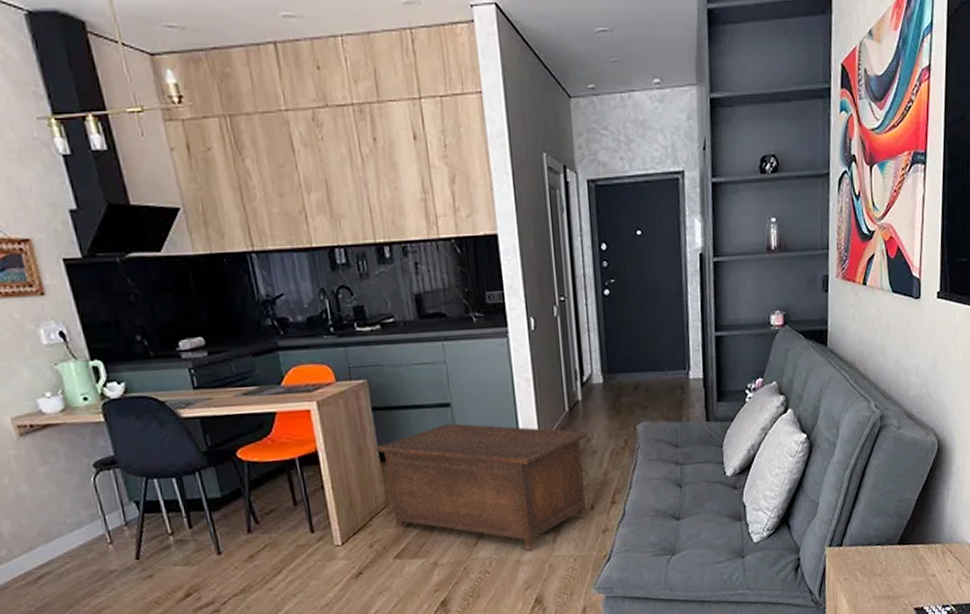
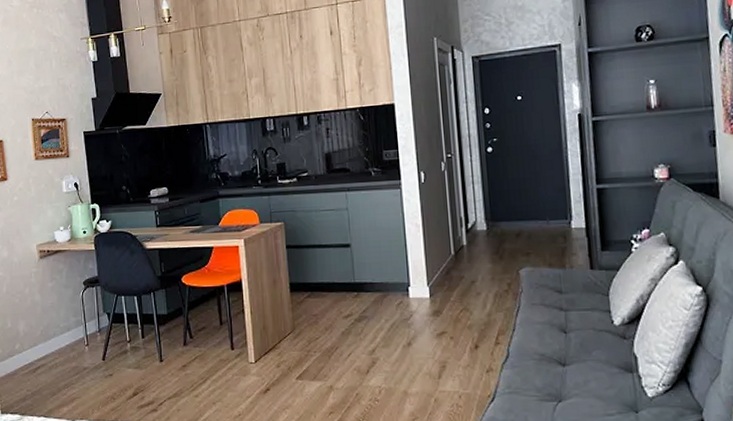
cabinet: present [376,423,589,550] -> none [287,262,473,383]

